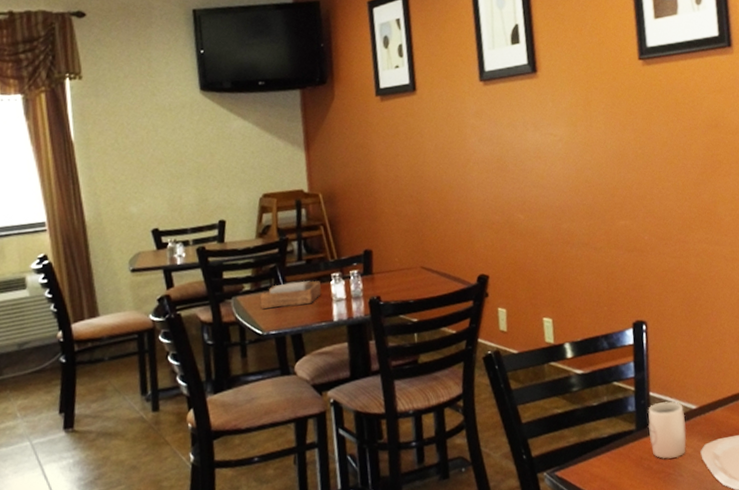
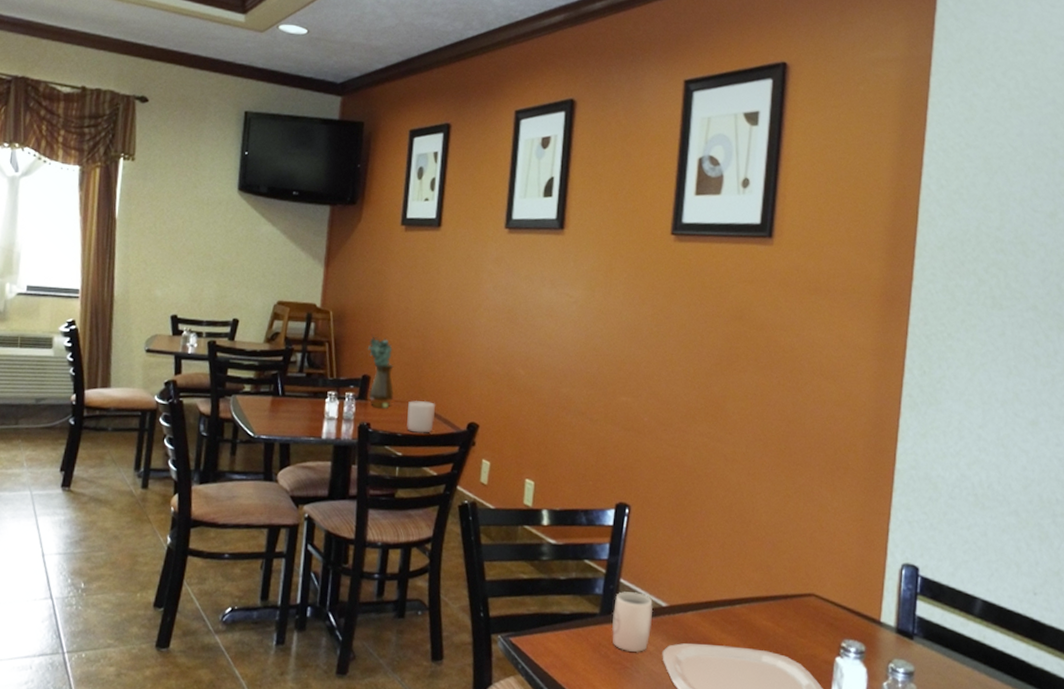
napkin holder: present [260,280,321,309] -> none [256,391,316,417]
vase: none [364,209,400,282] -> present [368,335,394,410]
mug: none [415,263,444,296] -> present [407,400,436,433]

